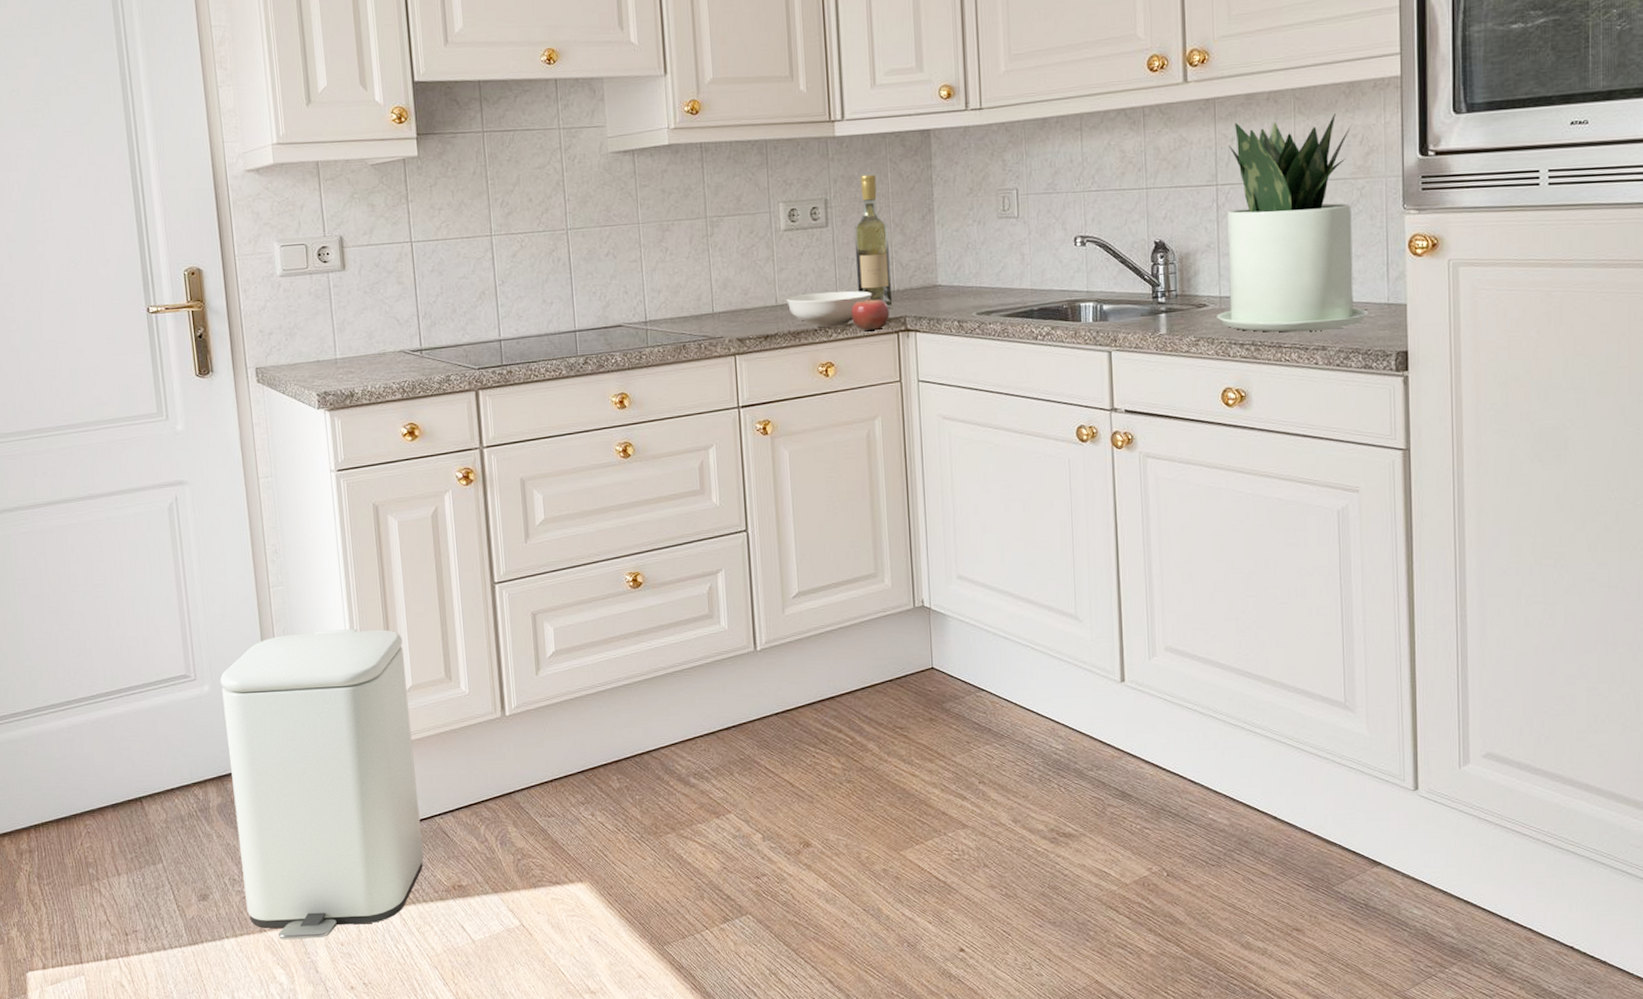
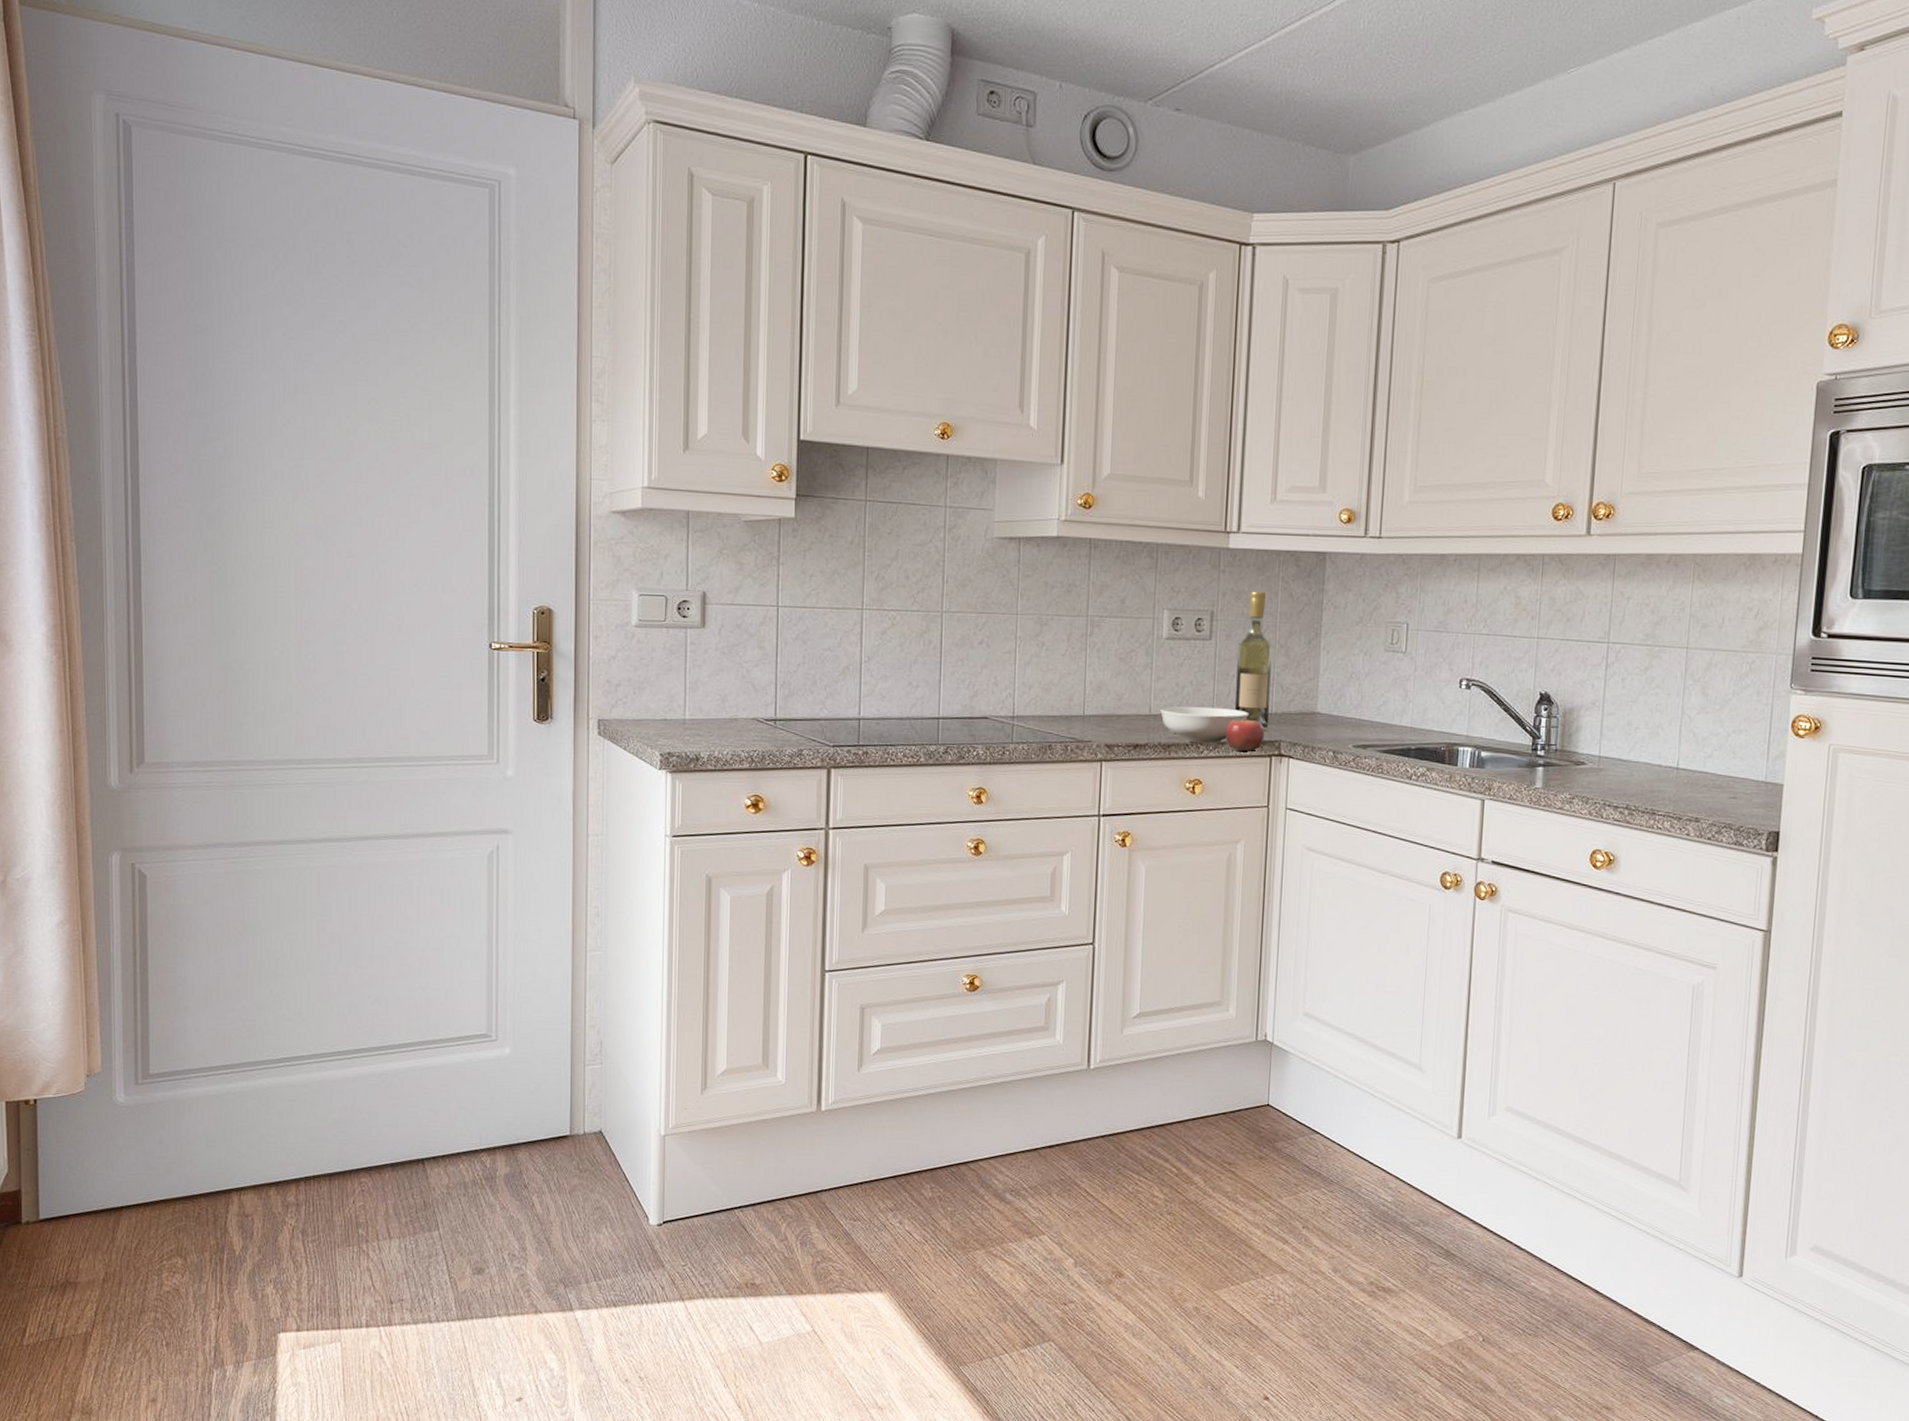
pedal bin: present [220,629,424,940] -> none [522,1002,722,1326]
planter: present [1217,113,1369,332] -> none [1594,582,1748,802]

